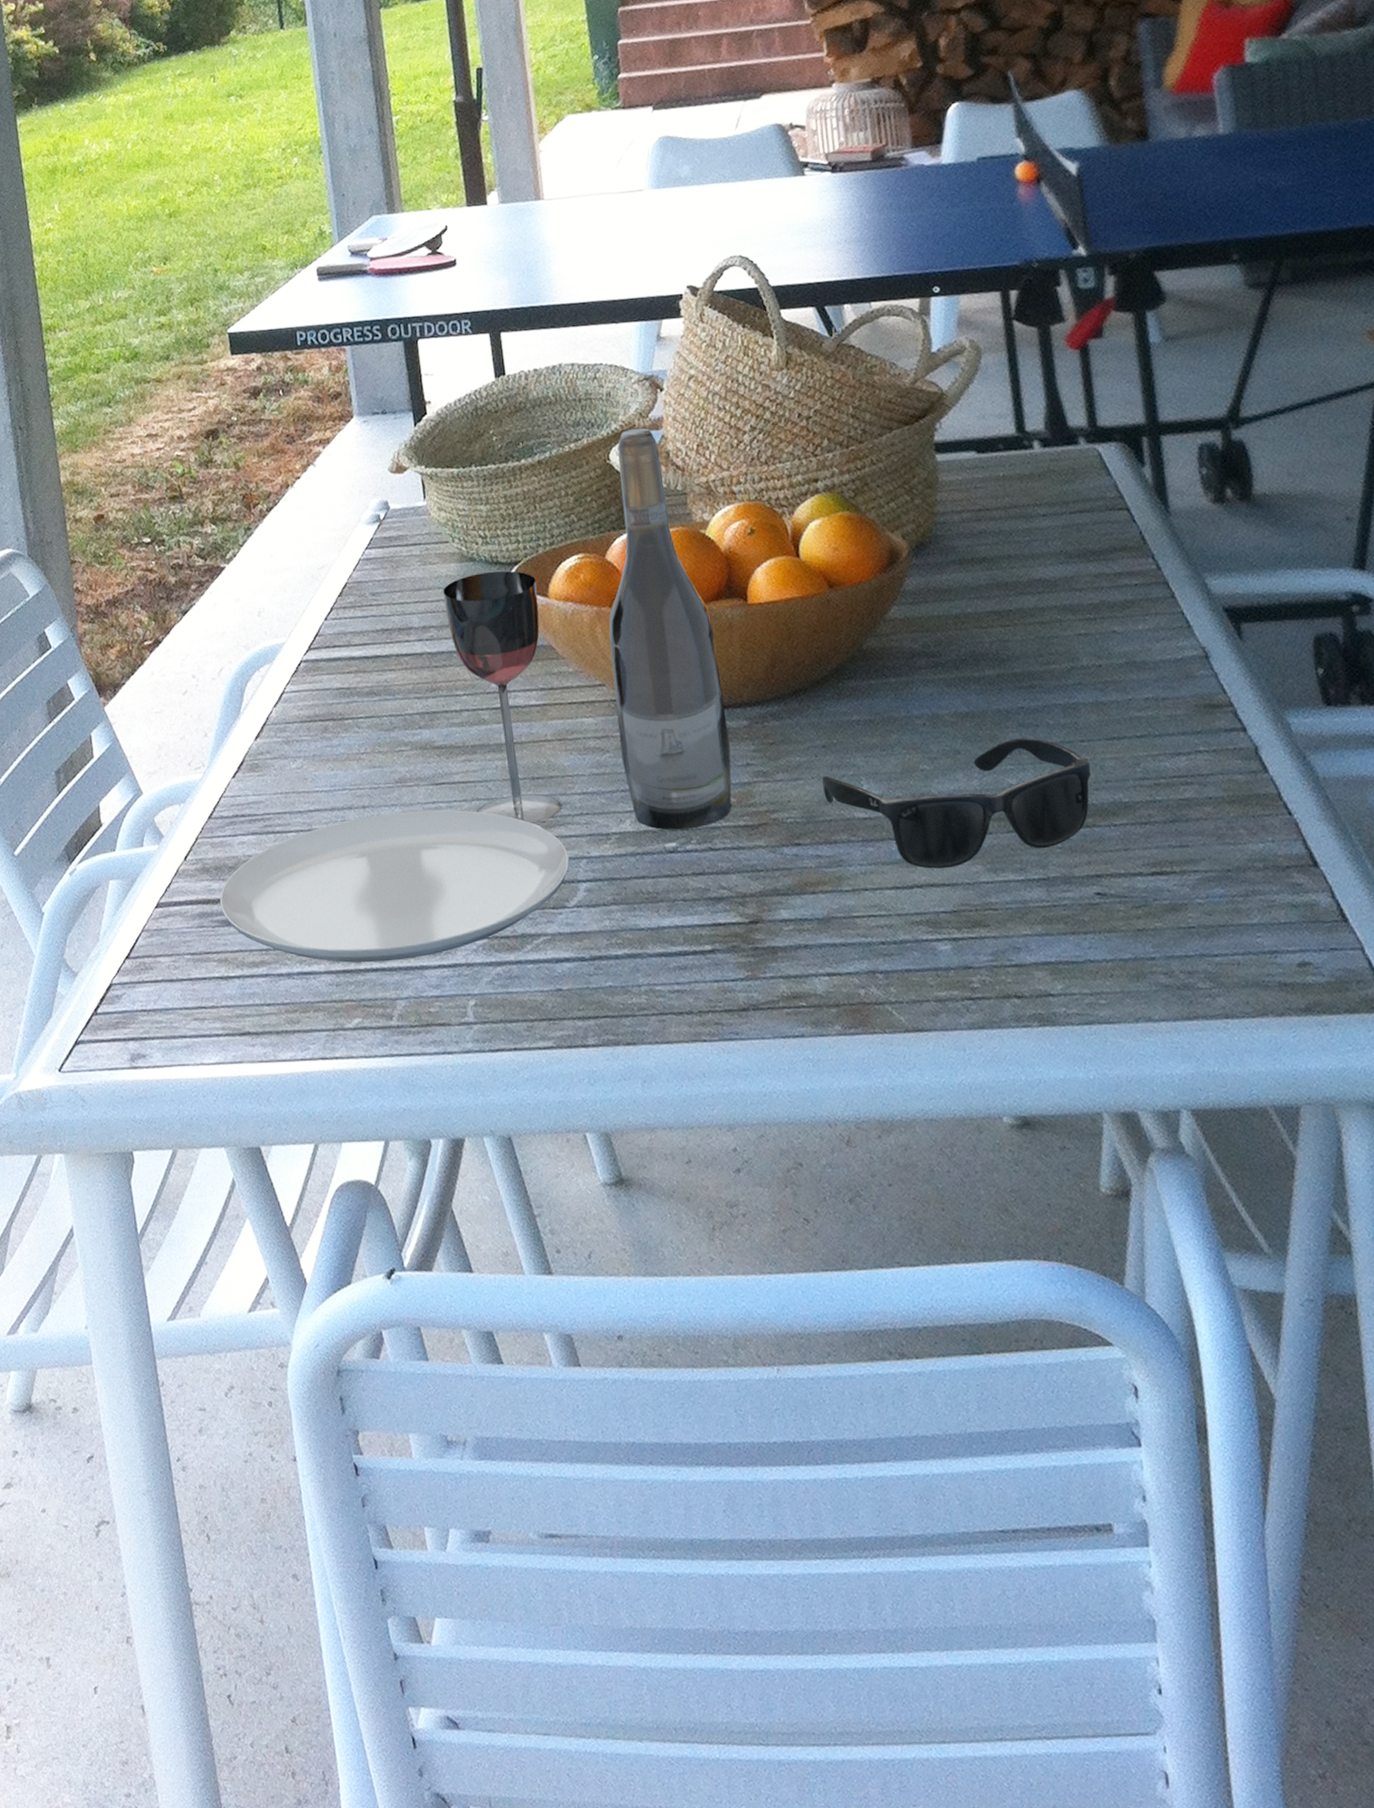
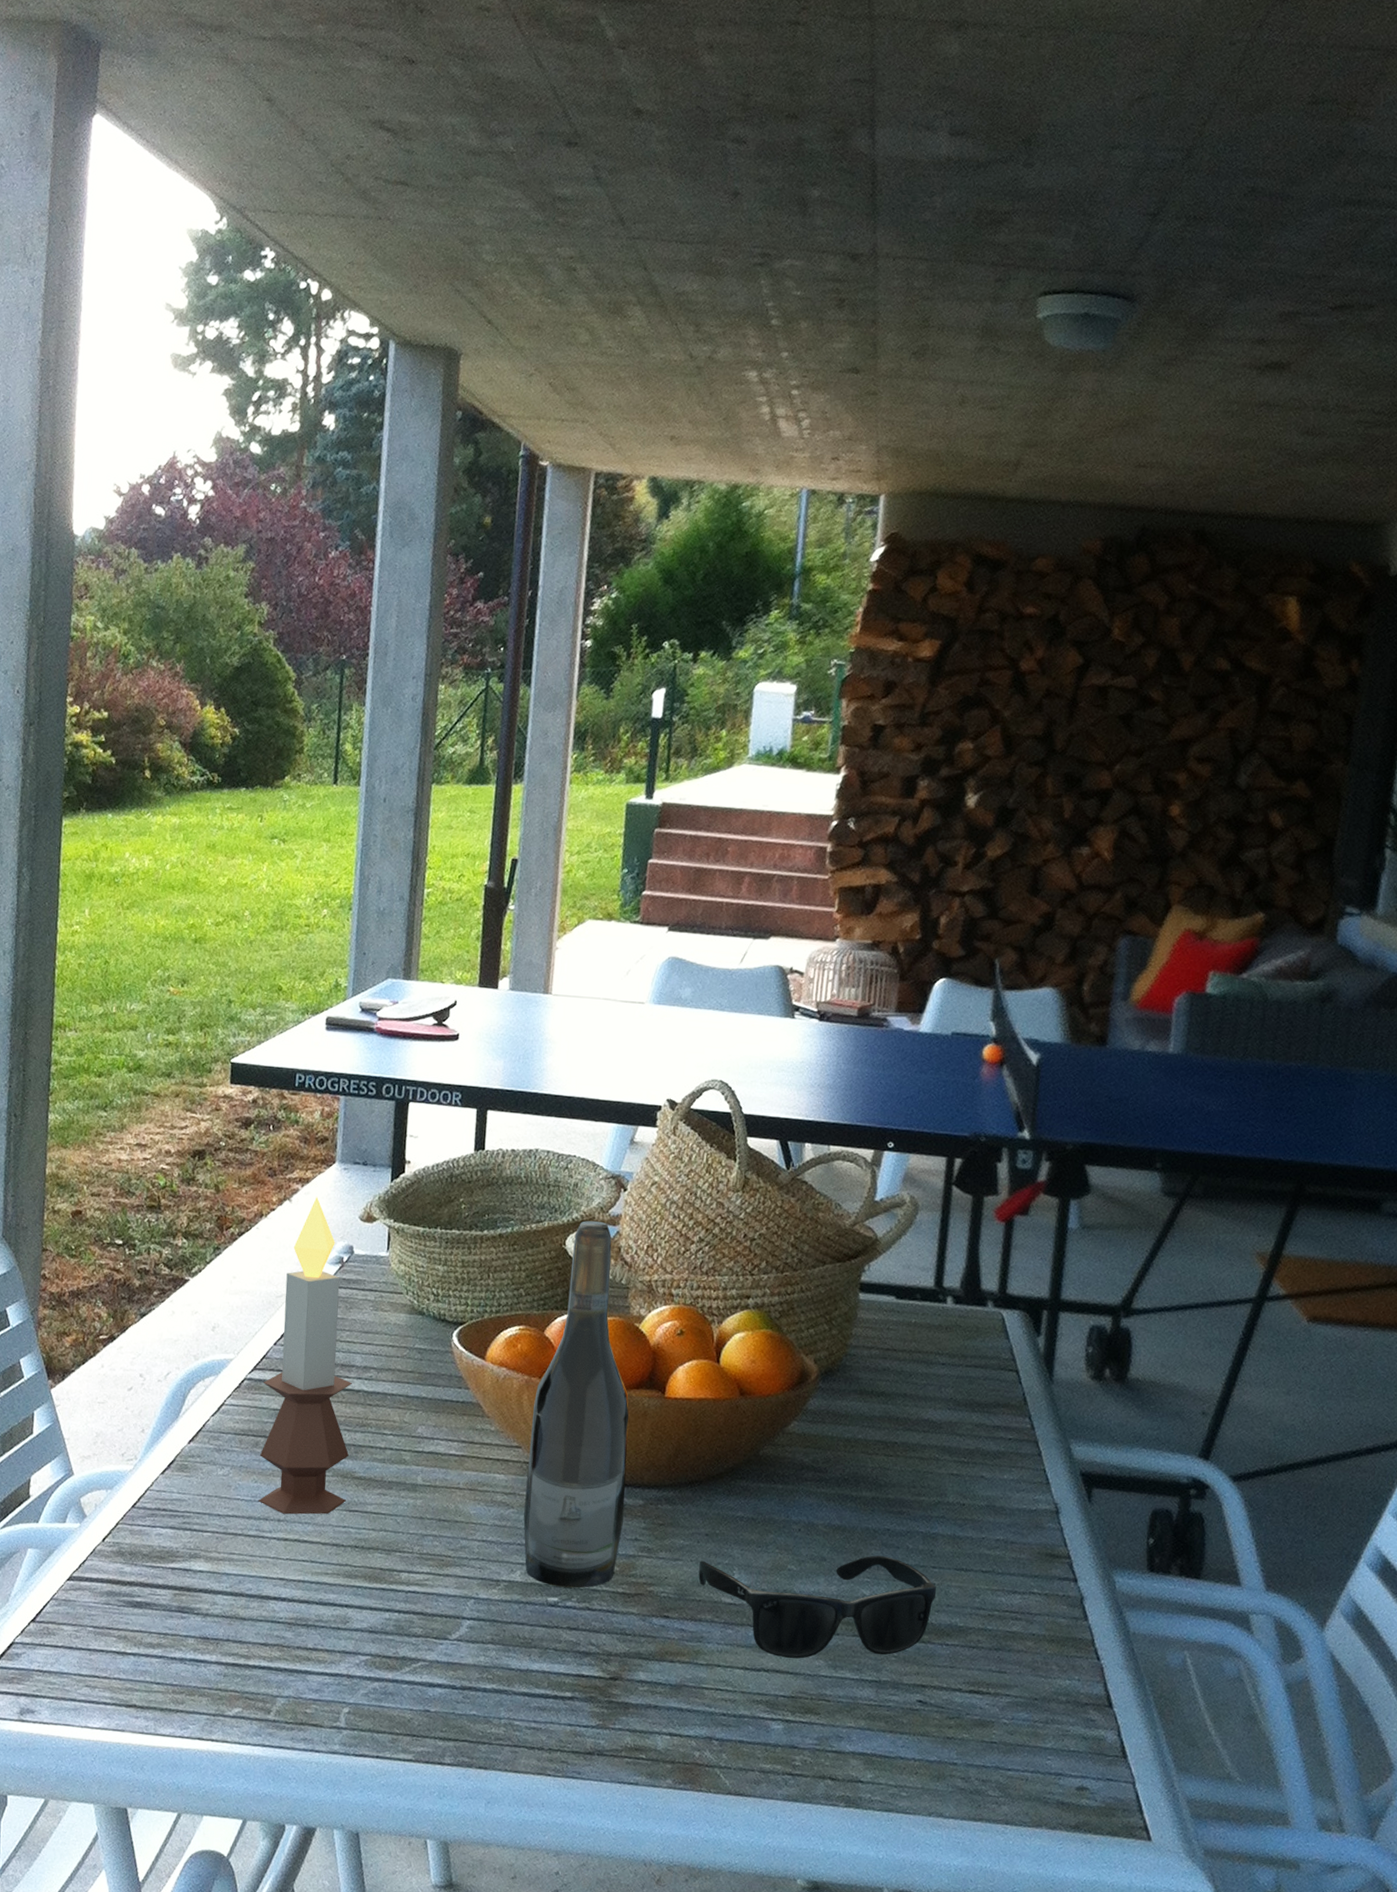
plate: present [219,809,569,963] -> none [128,1529,459,1663]
candle: none [320,456,430,800] -> present [258,1197,352,1515]
wineglass: present [443,571,562,825] -> none [382,1327,477,1561]

